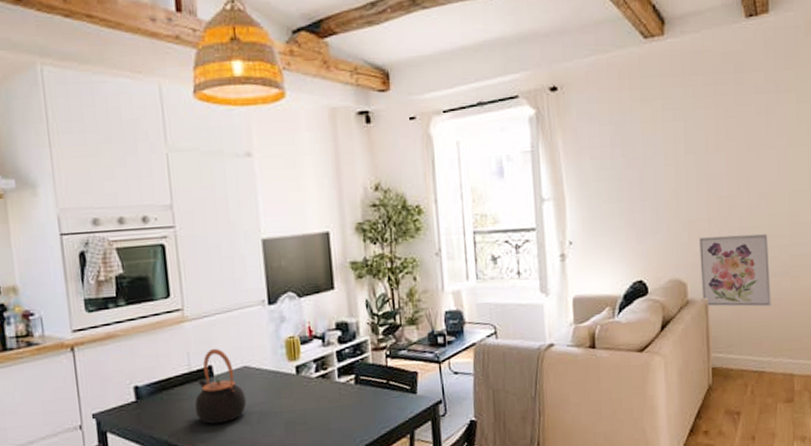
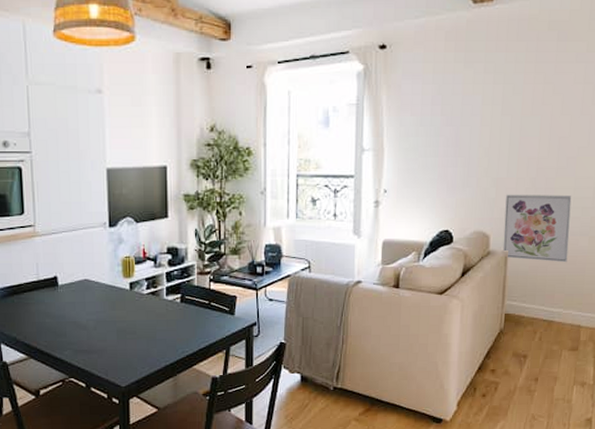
teapot: present [194,348,246,424] -> none [40,261,85,326]

